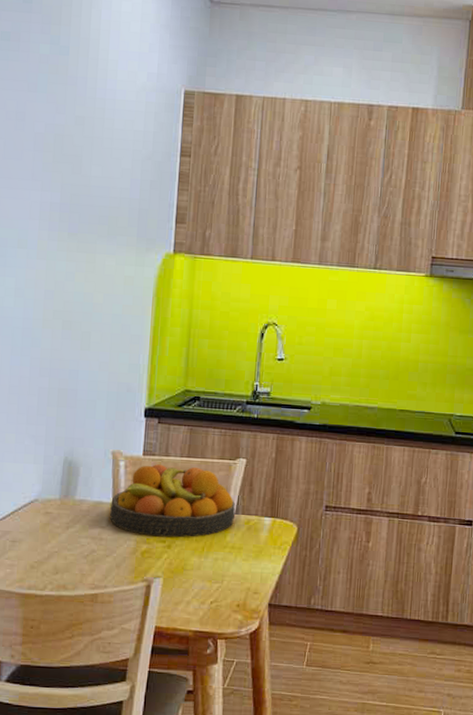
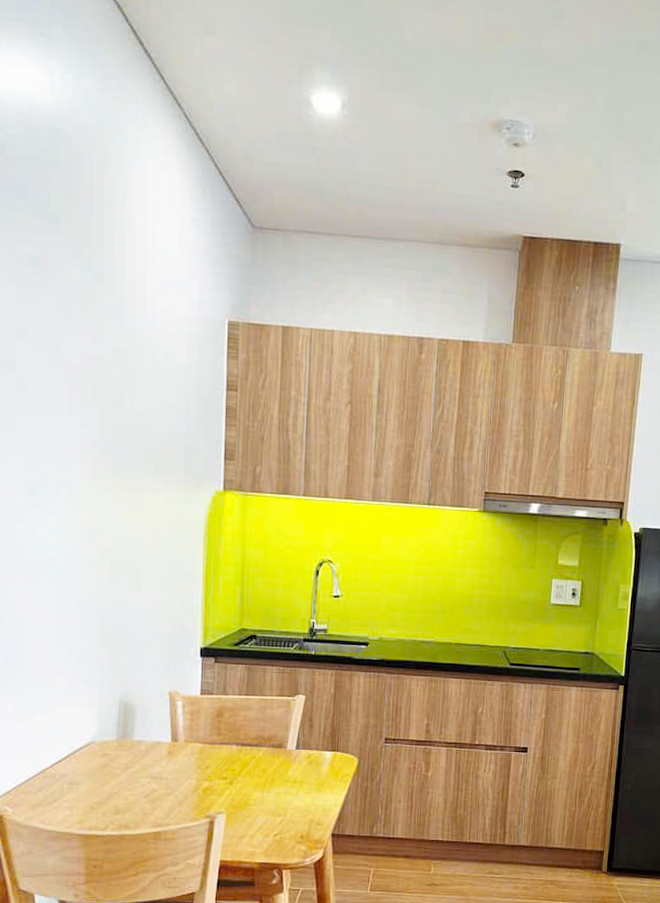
fruit bowl: present [110,464,236,538] -> none [170,703,296,774]

